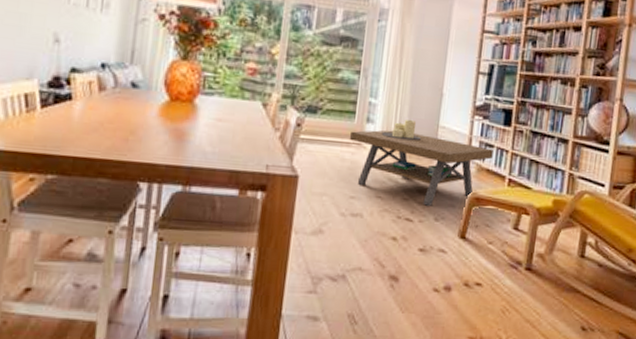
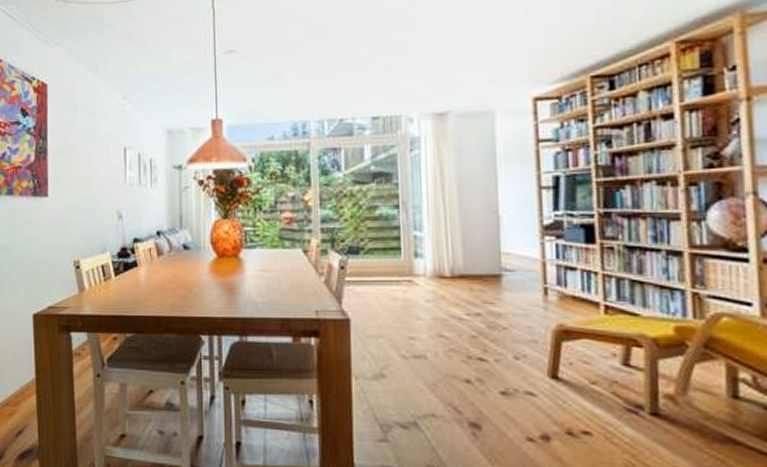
coffee table: present [350,119,493,206] -> none [399,248,577,343]

